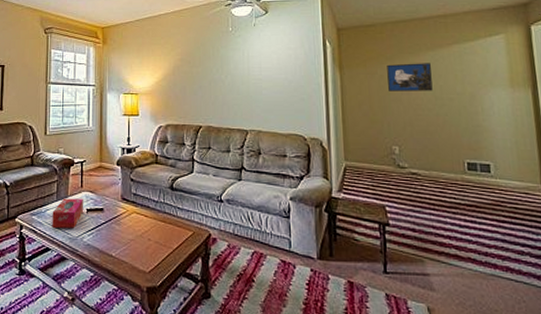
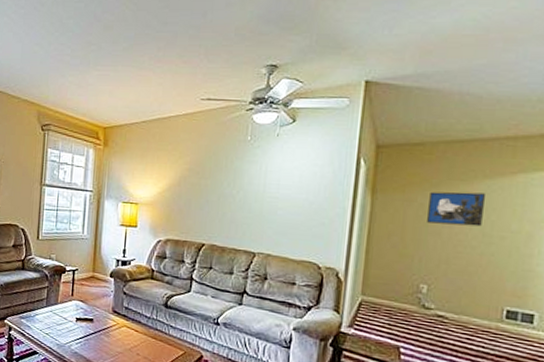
tissue box: present [52,198,83,228] -> none [40,305,73,335]

